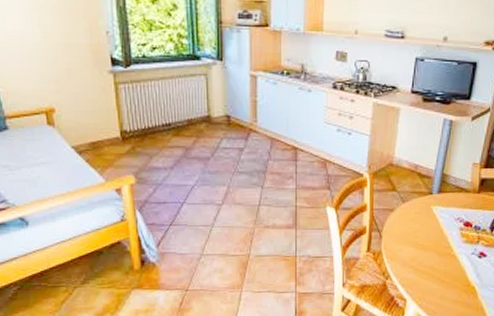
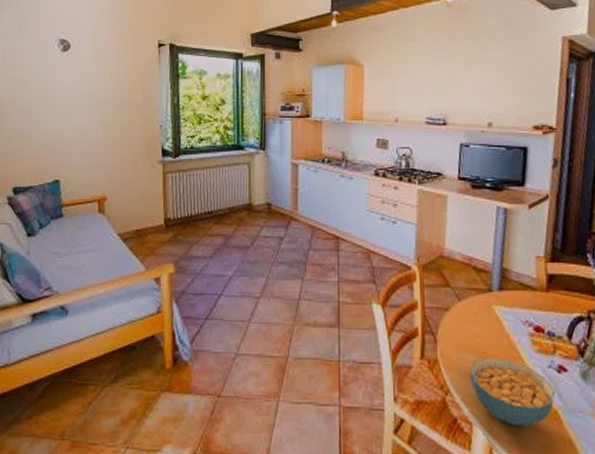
cereal bowl: none [407,247,475,300] -> present [470,356,556,427]

